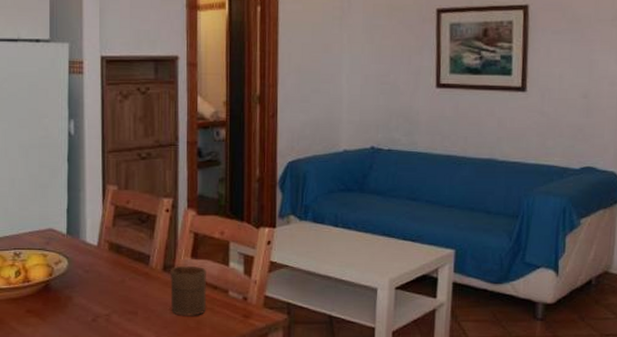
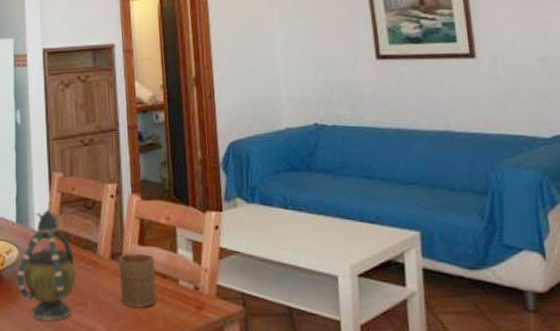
teapot: none [66,221,128,328] -> present [17,209,77,321]

